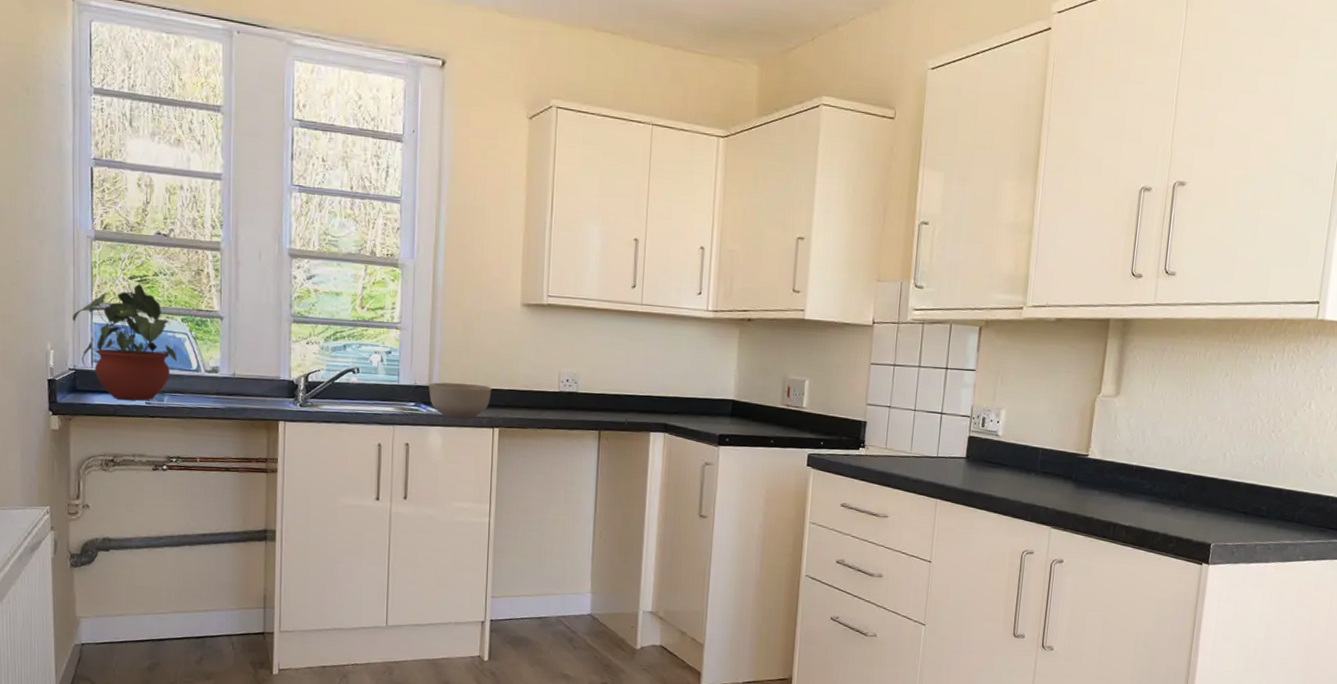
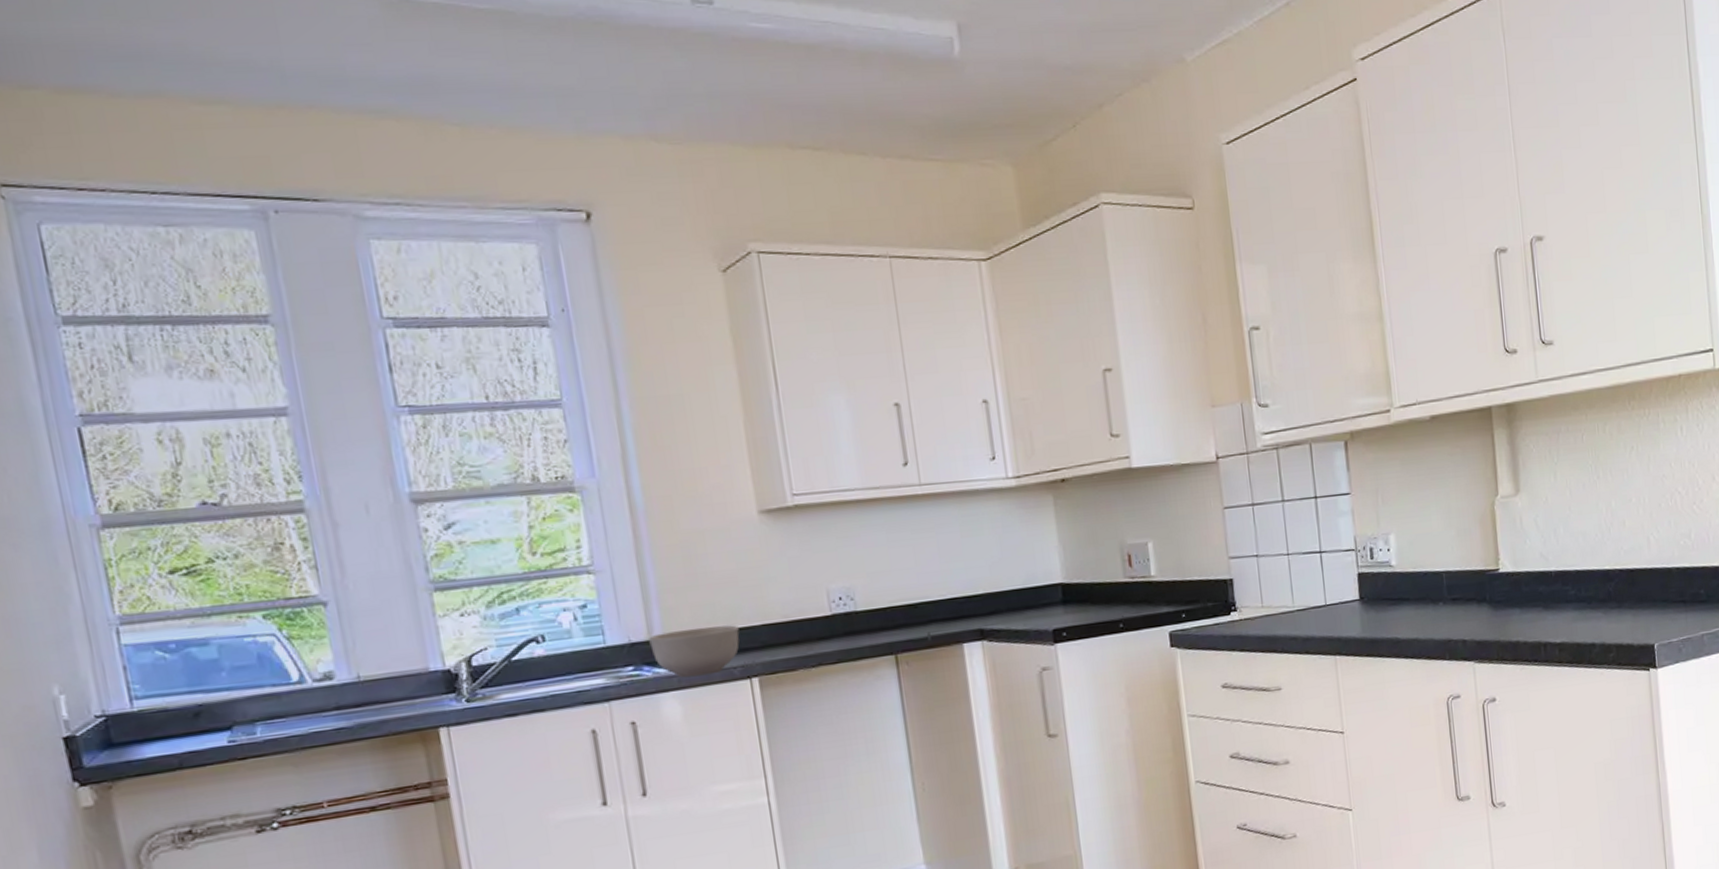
potted plant: present [73,283,178,401] -> none [87,577,267,745]

